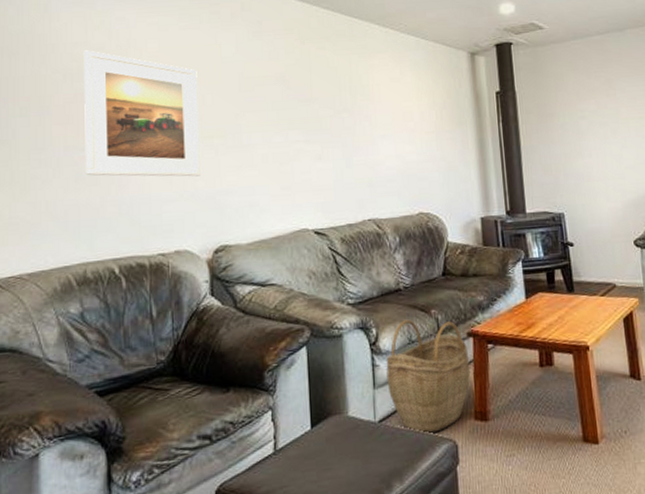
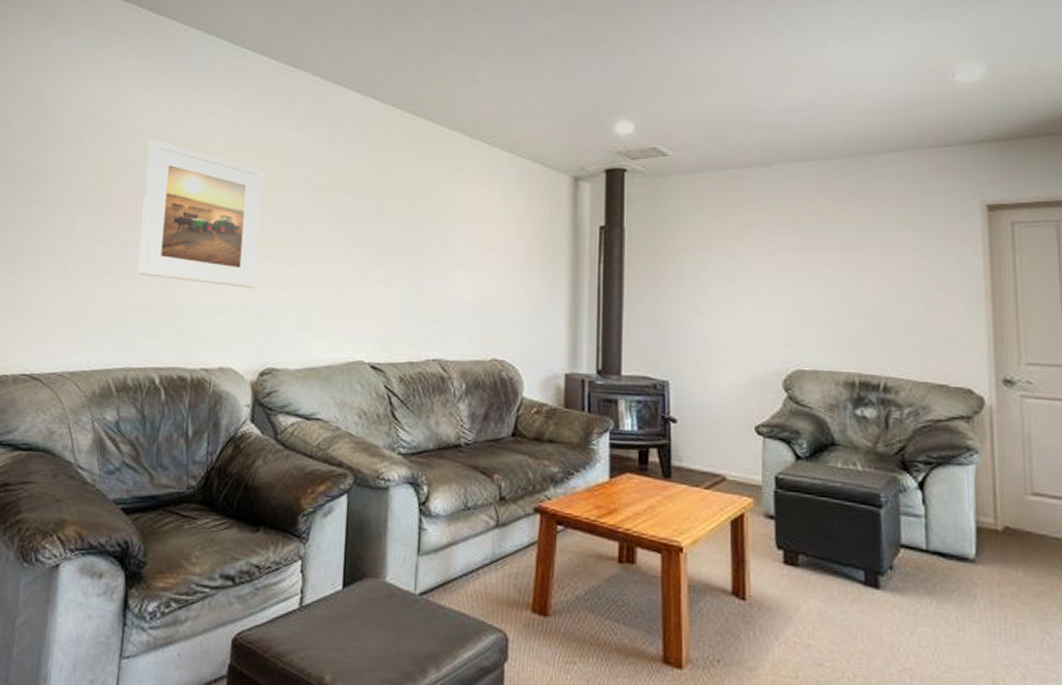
woven basket: present [386,319,470,433] -> none [434,481,534,619]

